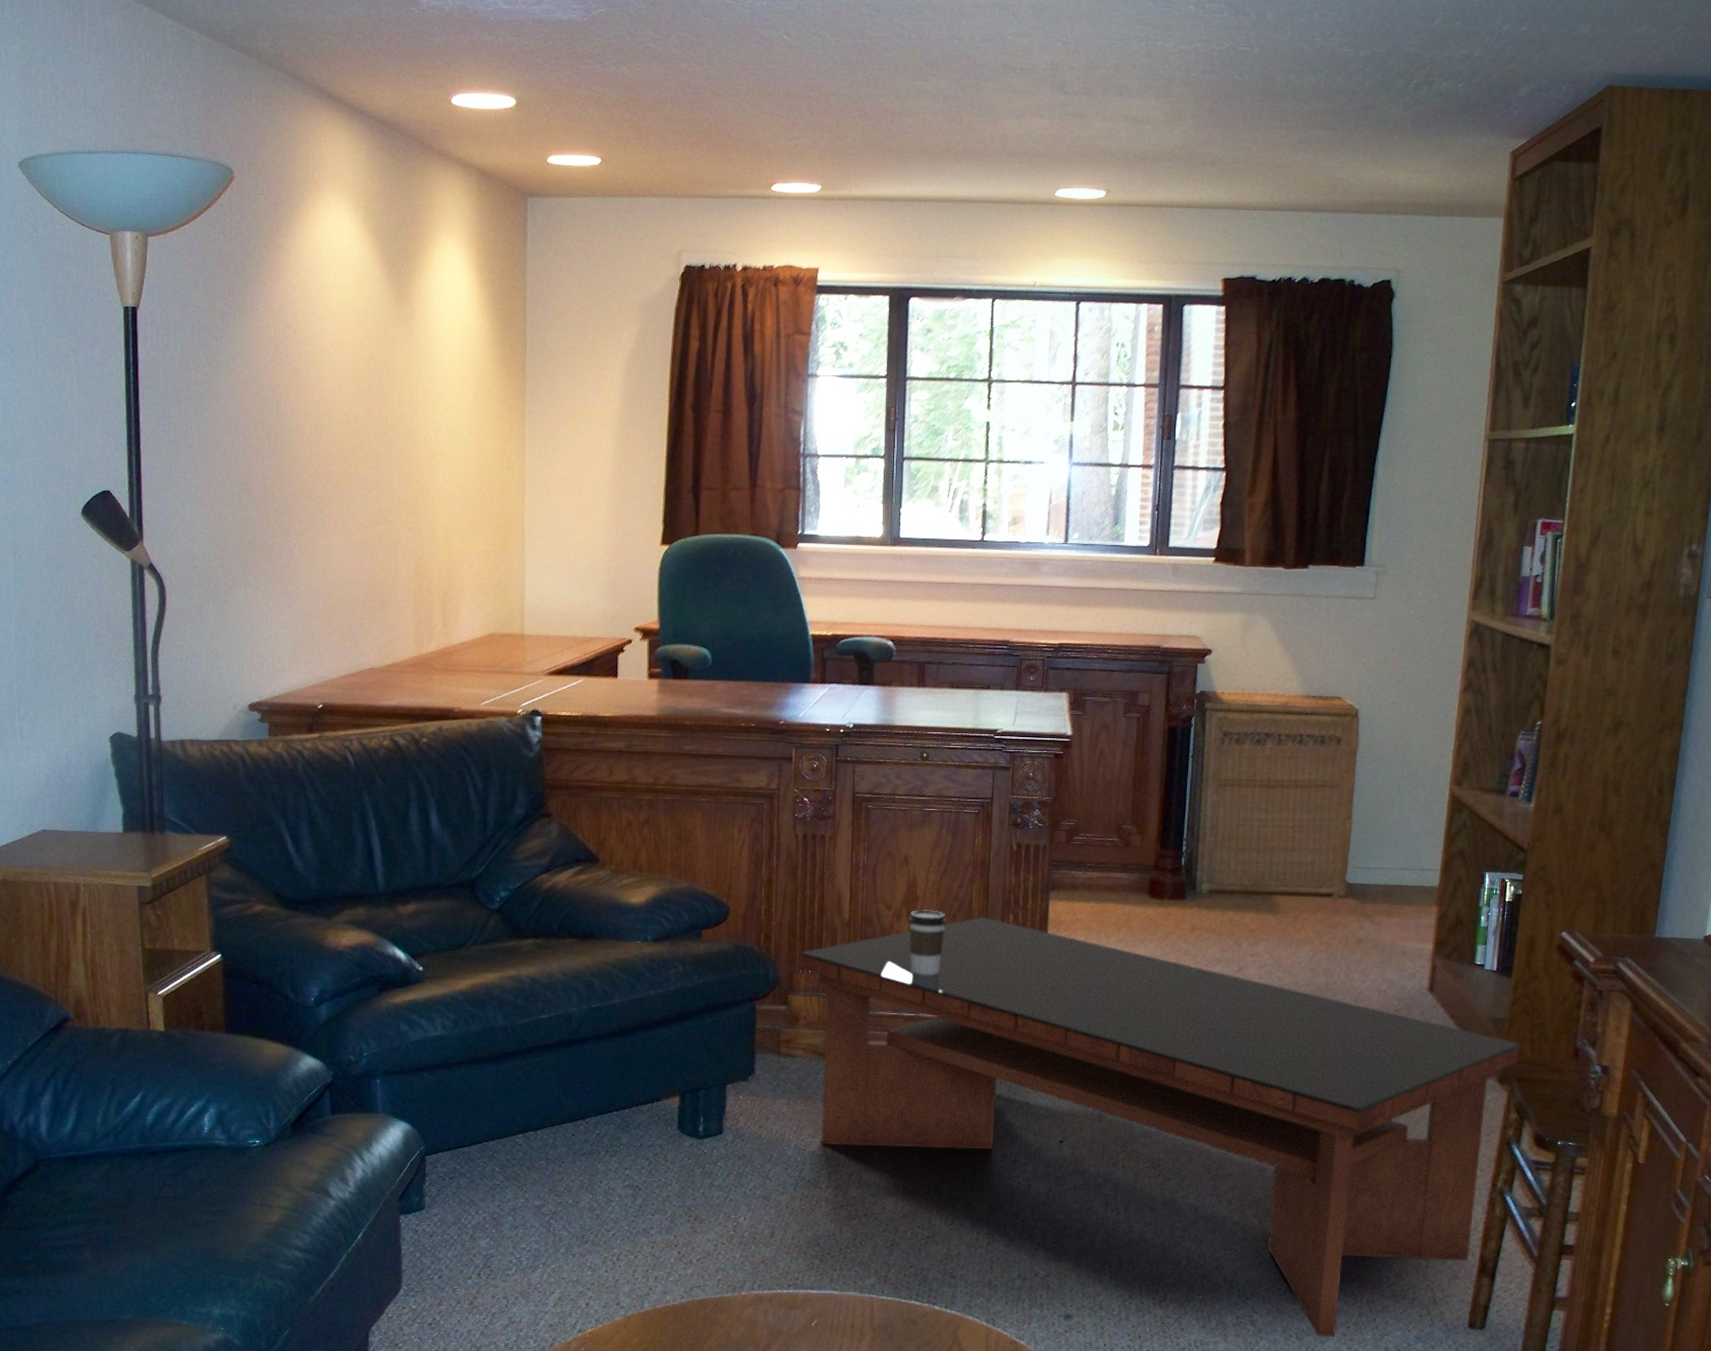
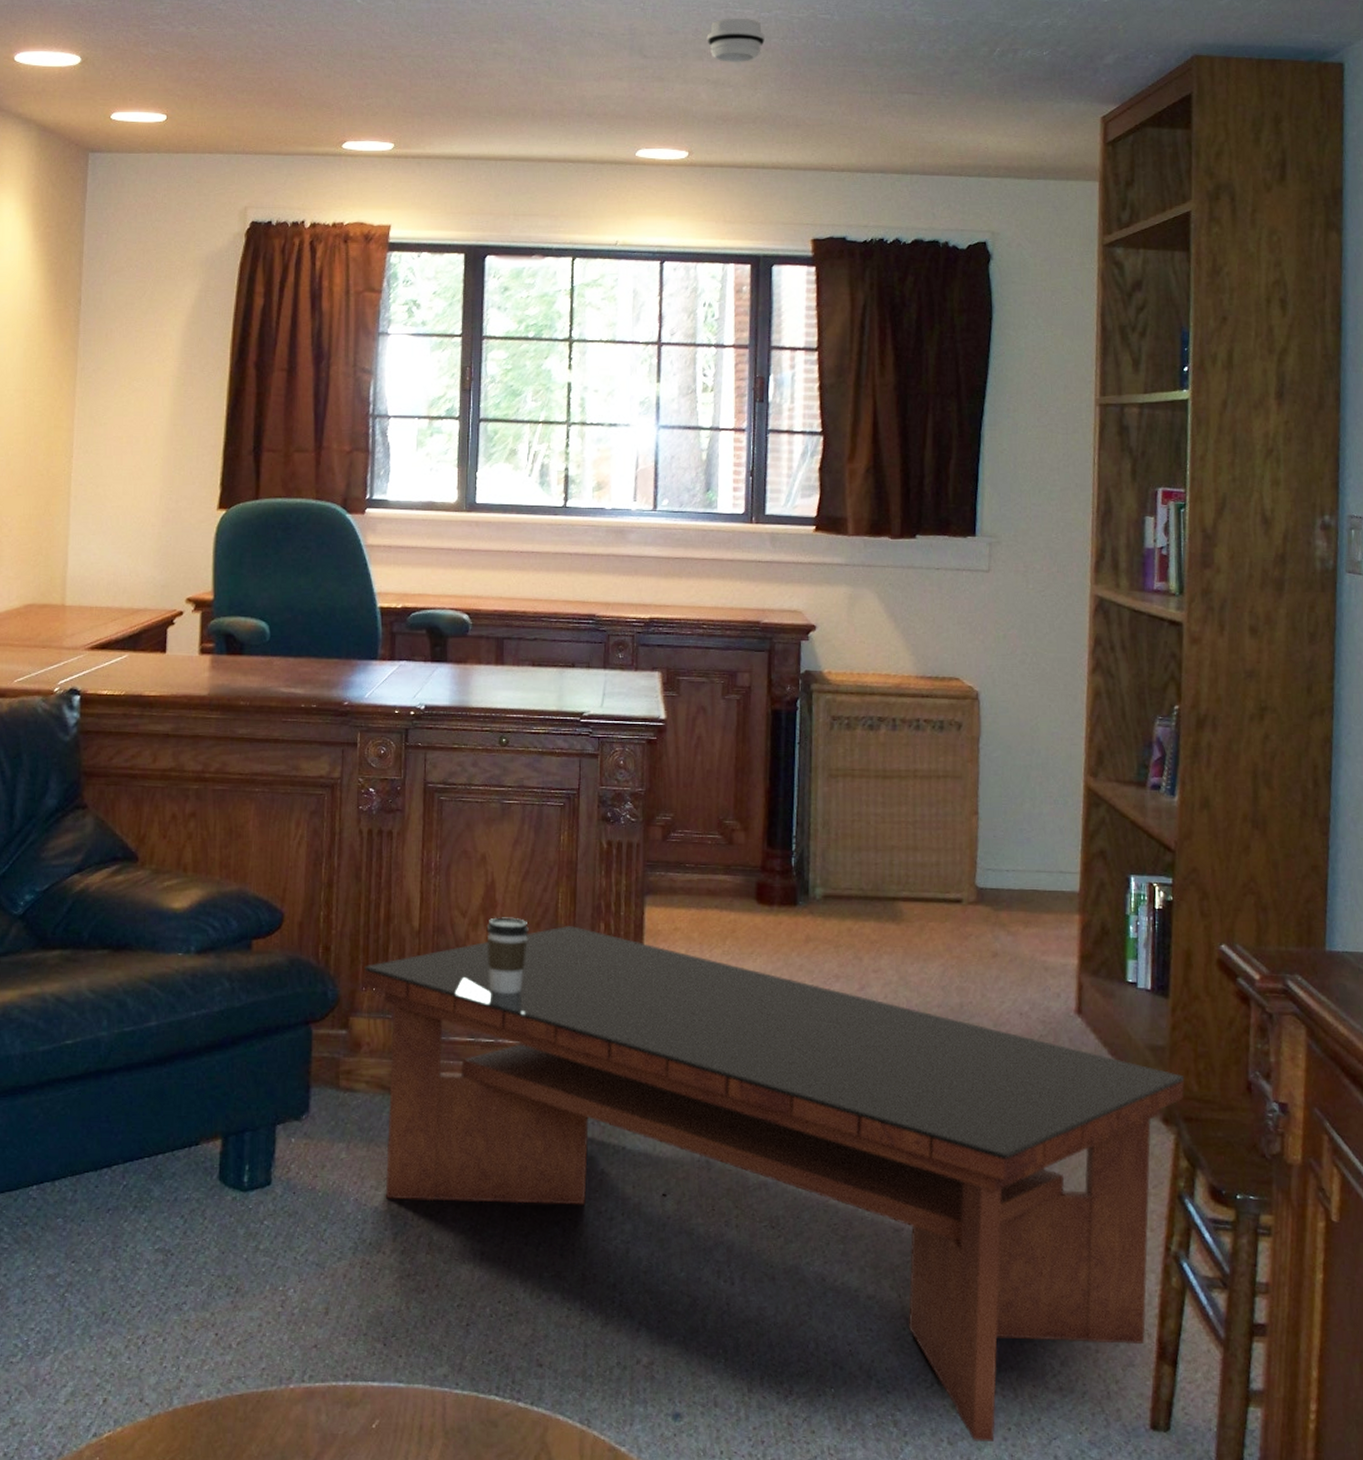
smoke detector: none [1127,52,1184,98] -> present [706,19,765,62]

